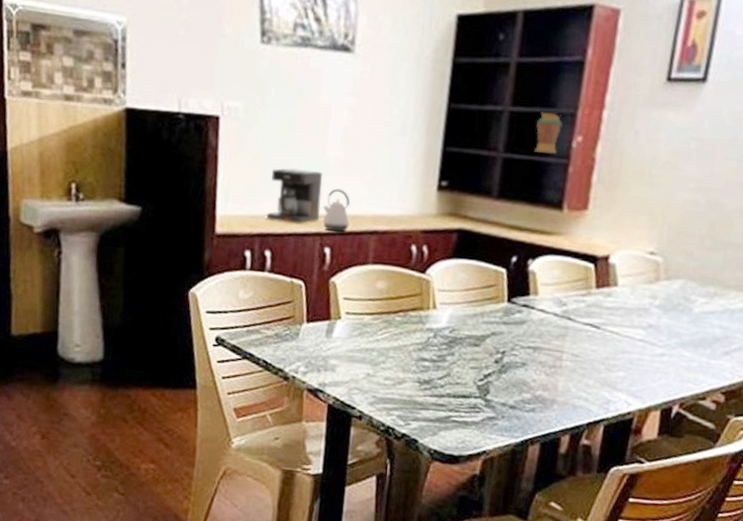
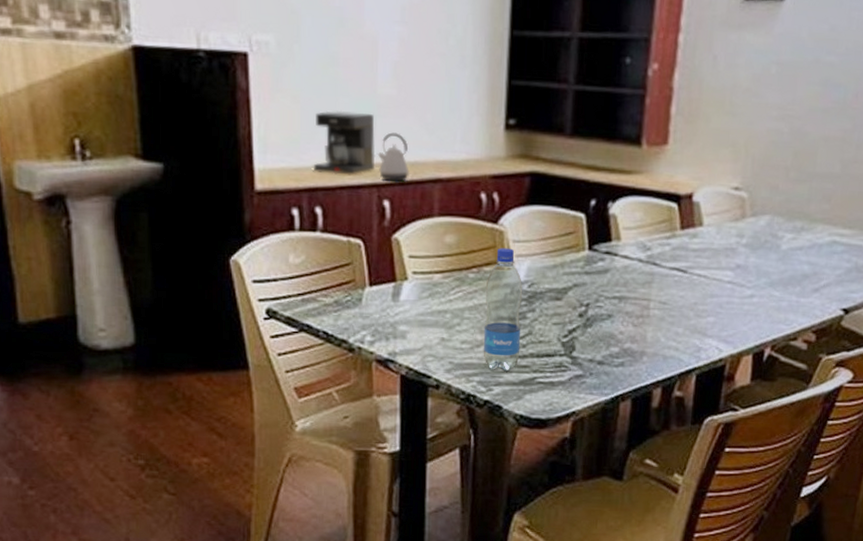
bottle: none [403,295,445,409] -> present [483,248,523,372]
decorative vase: present [534,112,563,154] -> none [607,37,636,84]

